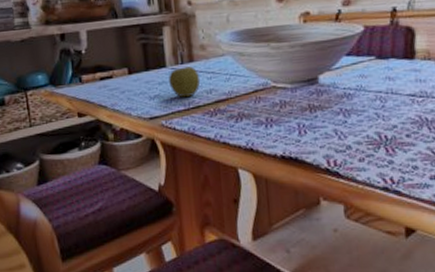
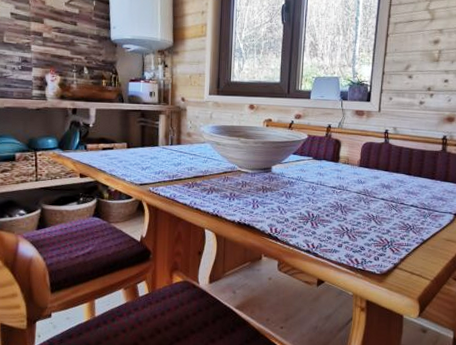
apple: present [169,66,201,98] -> none [159,148,184,172]

